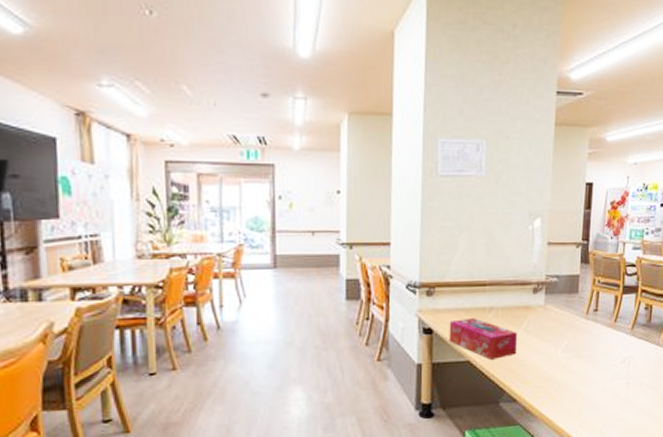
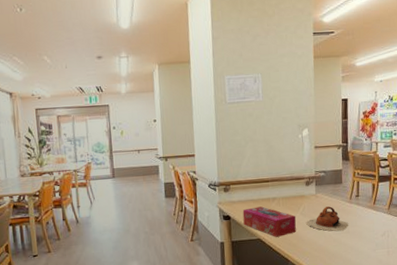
teapot: none [530,322,582,355] -> present [306,206,348,232]

